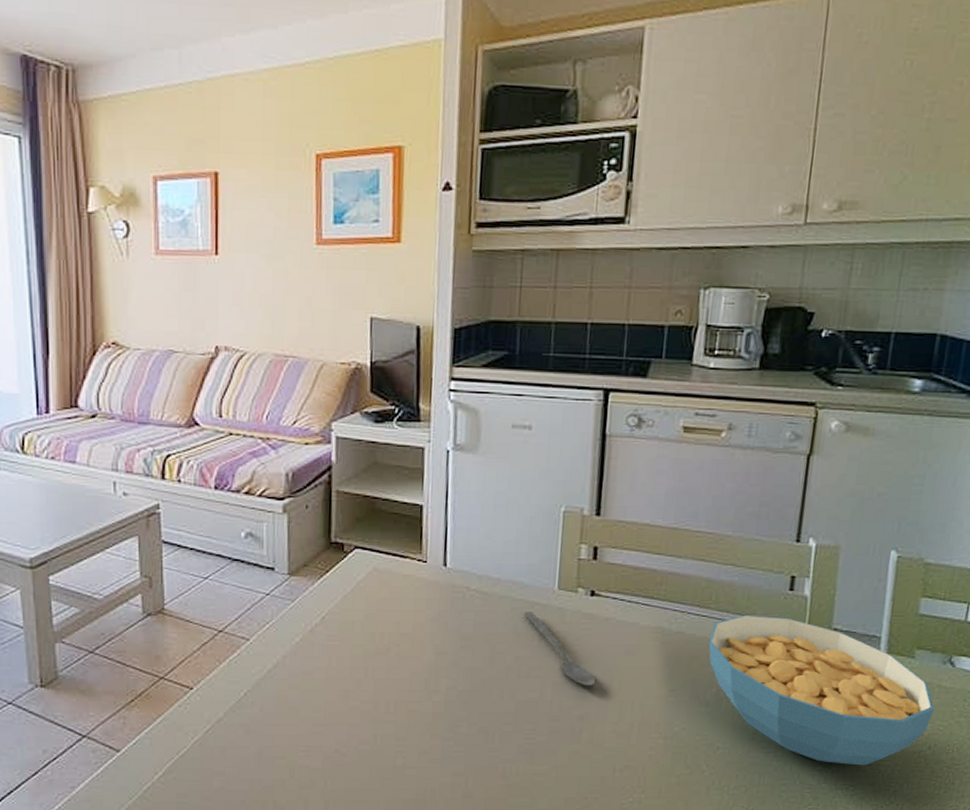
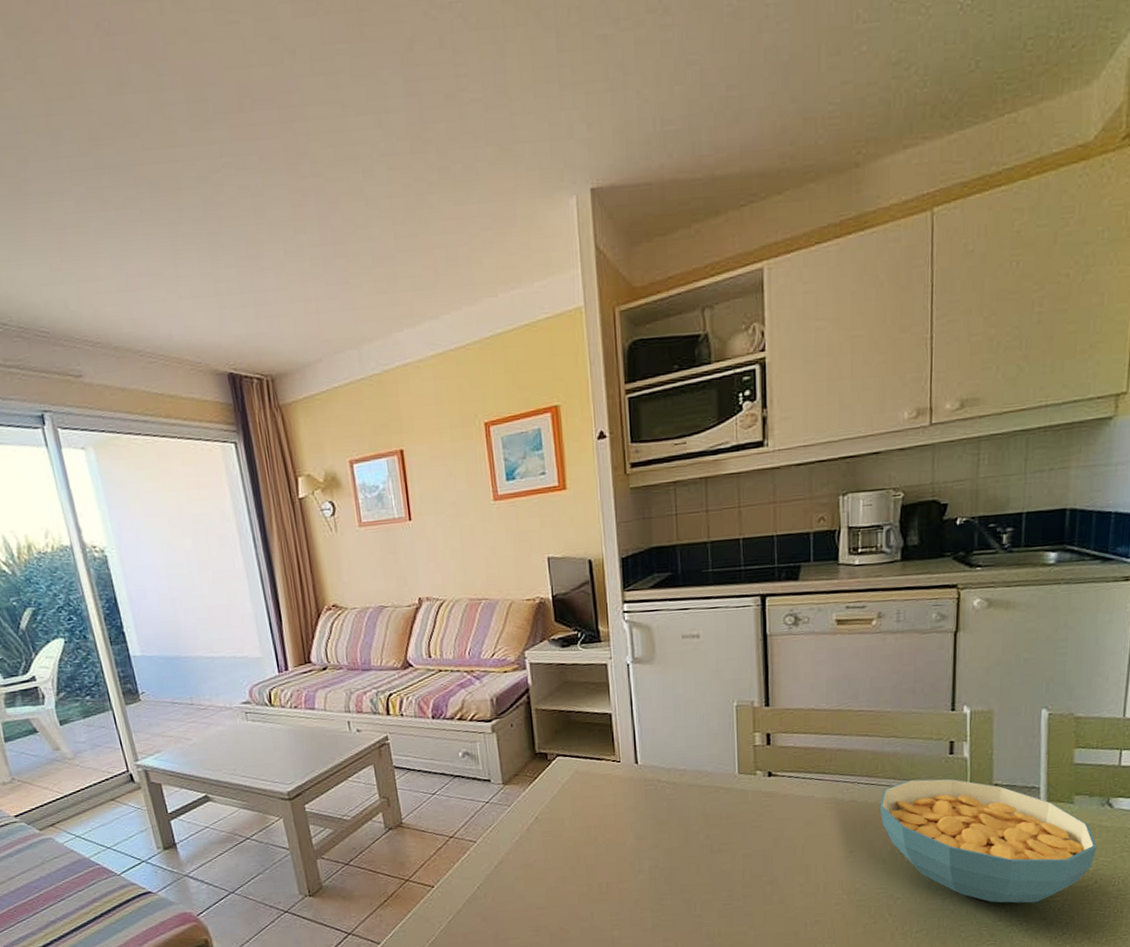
spoon: present [524,612,595,687] -> none [710,795,780,855]

